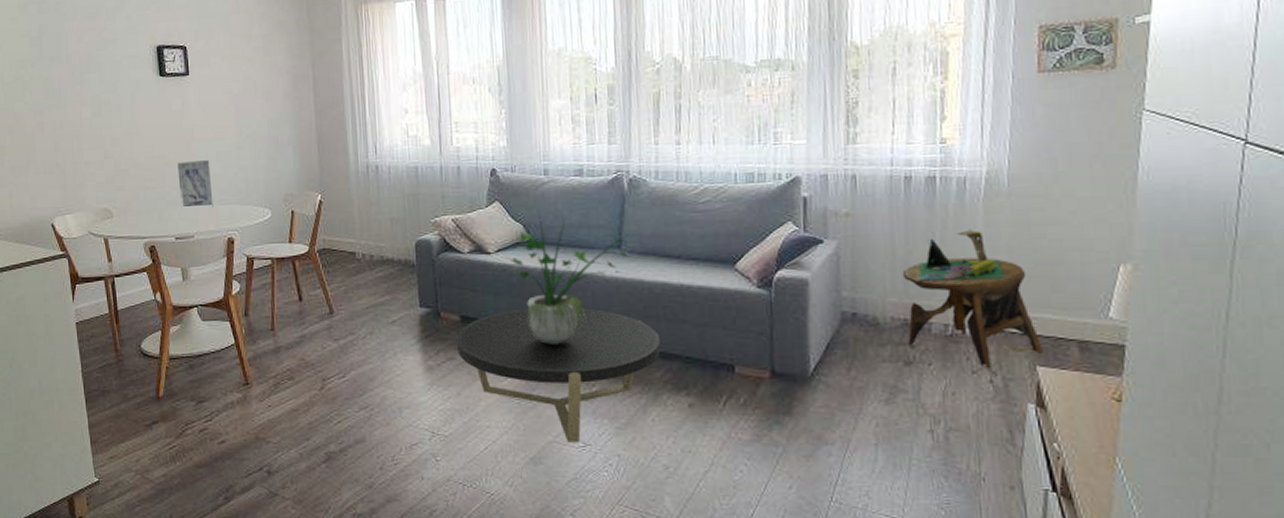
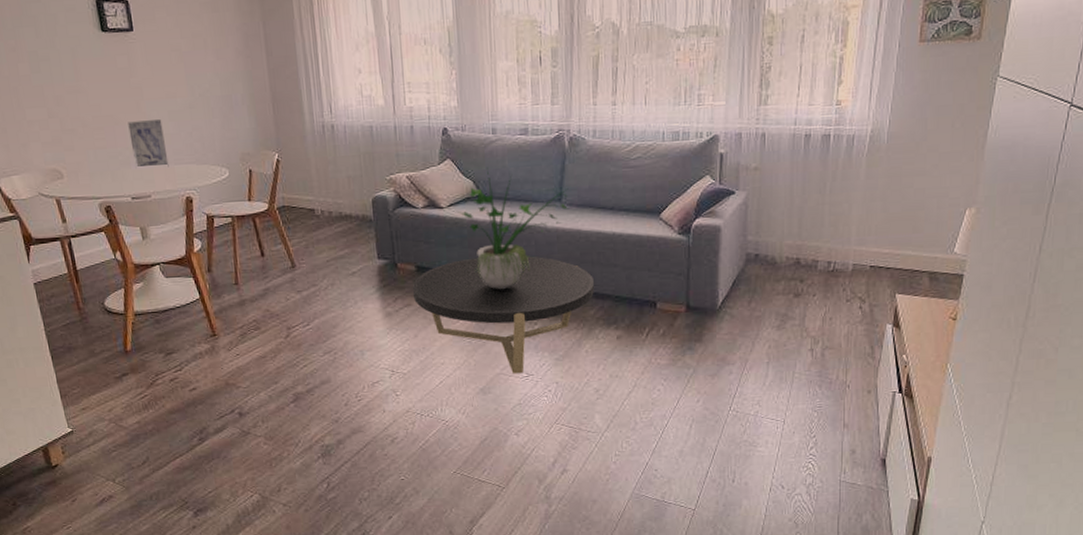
side table: present [902,229,1043,369] -> none [797,180,902,298]

